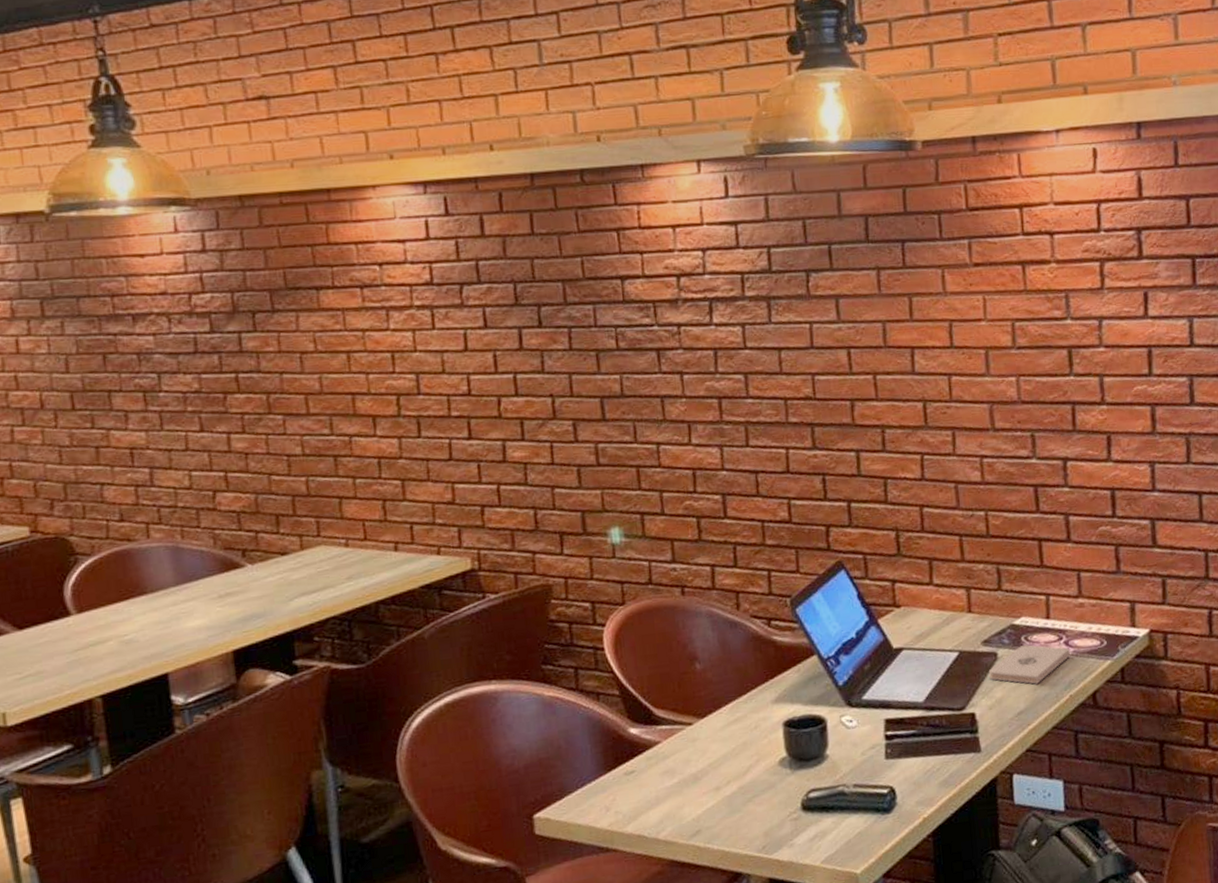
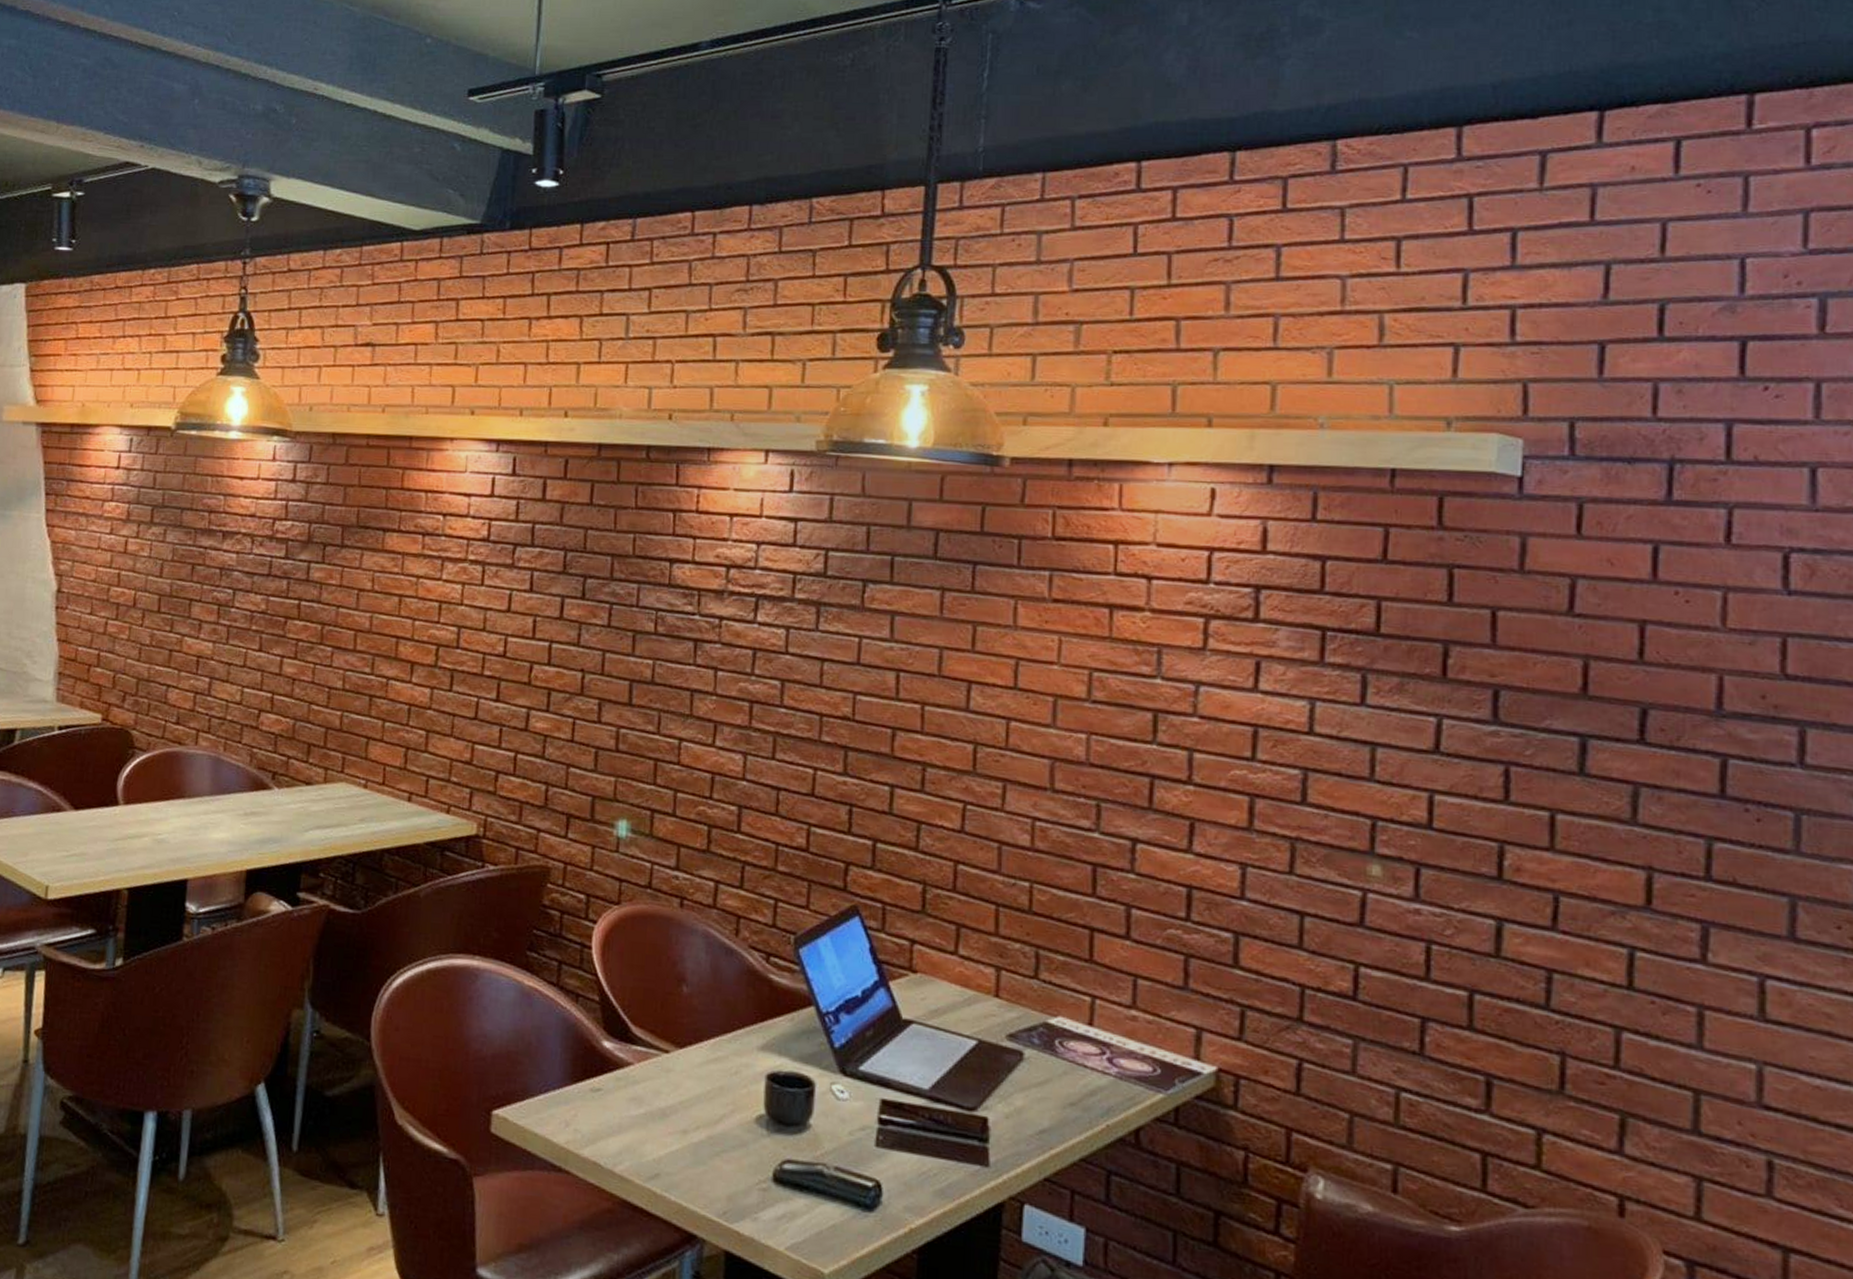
notepad: present [988,644,1071,685] -> none [1010,1050,1114,1101]

